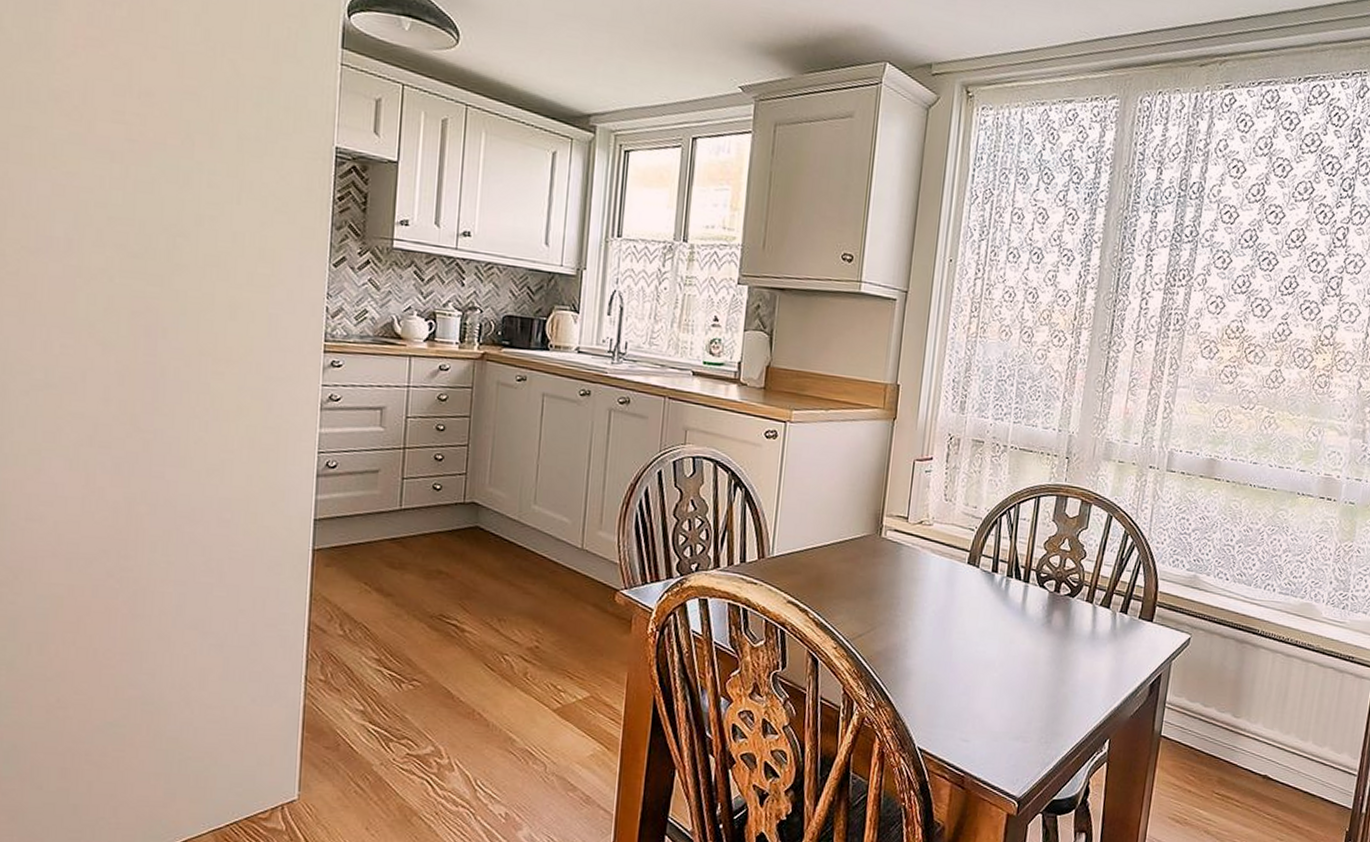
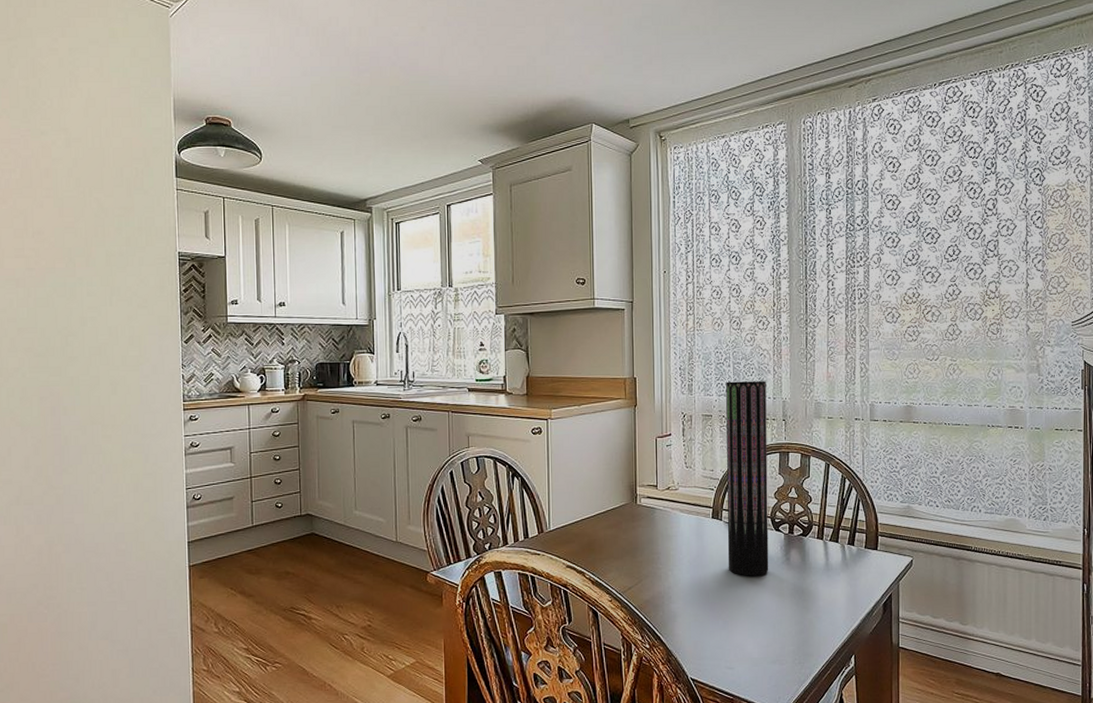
cylinder: none [978,403,1053,637] -> present [726,381,769,576]

